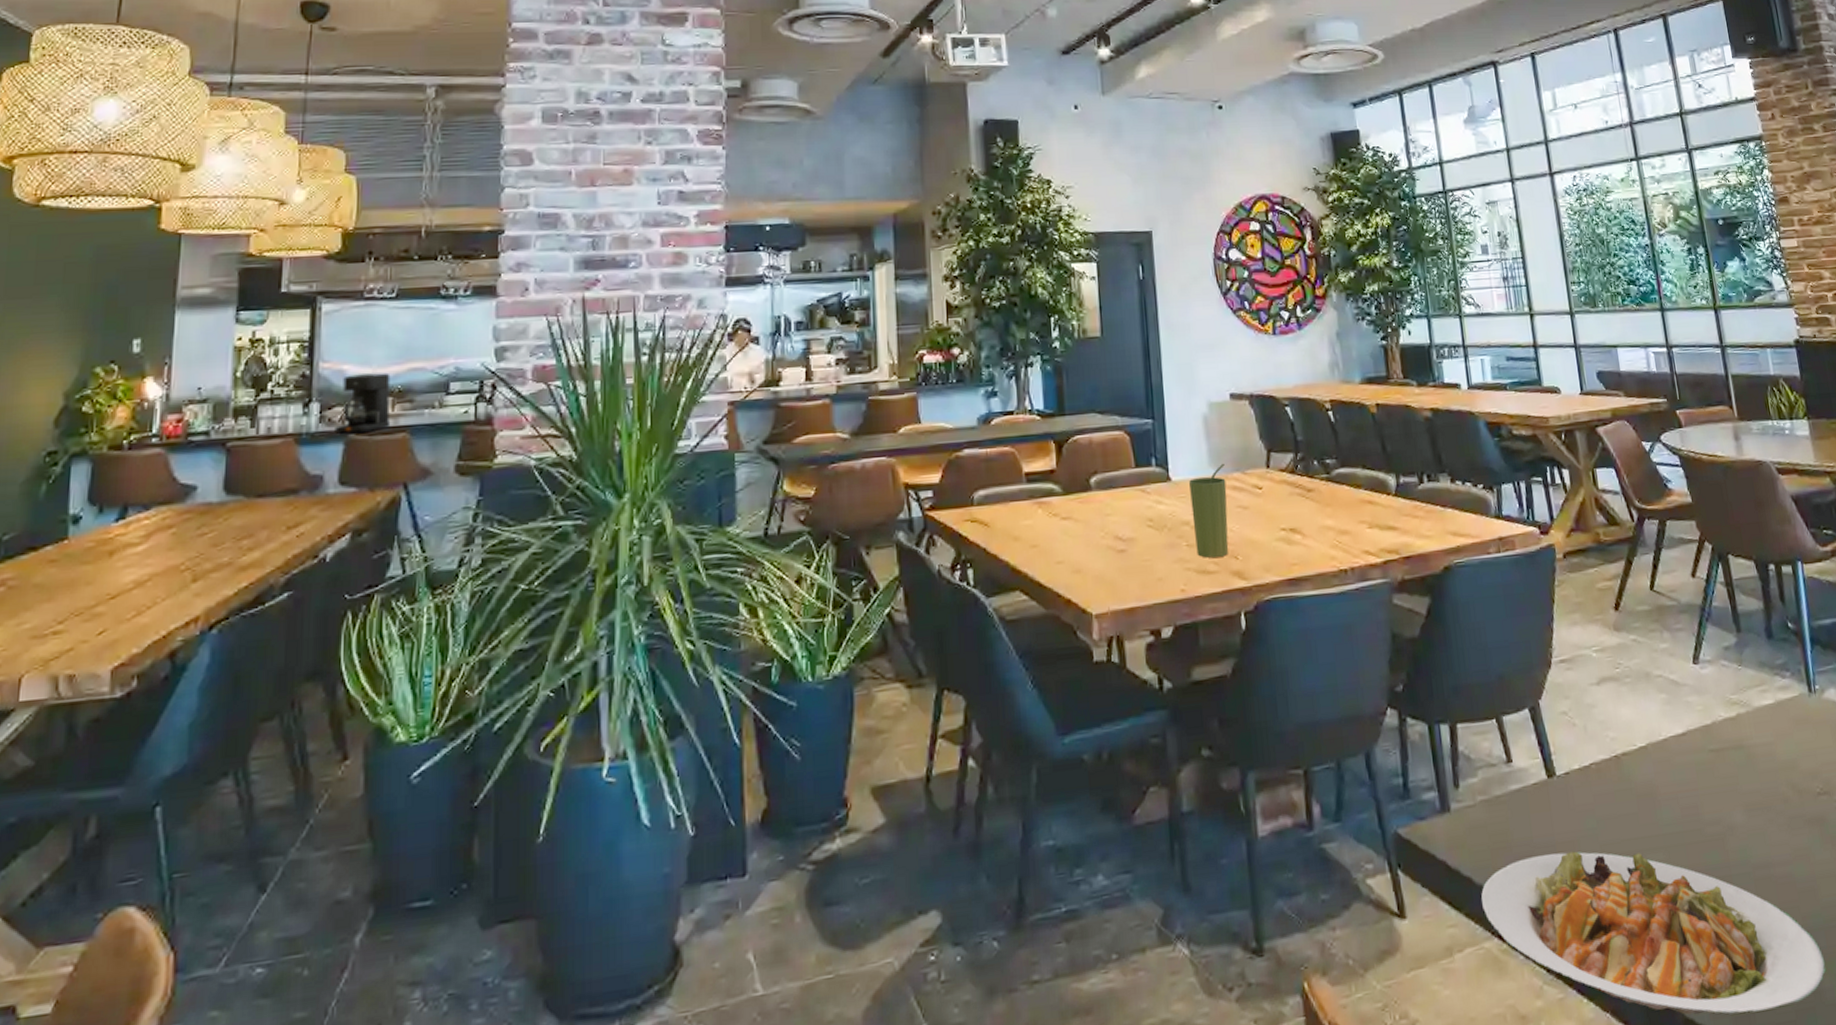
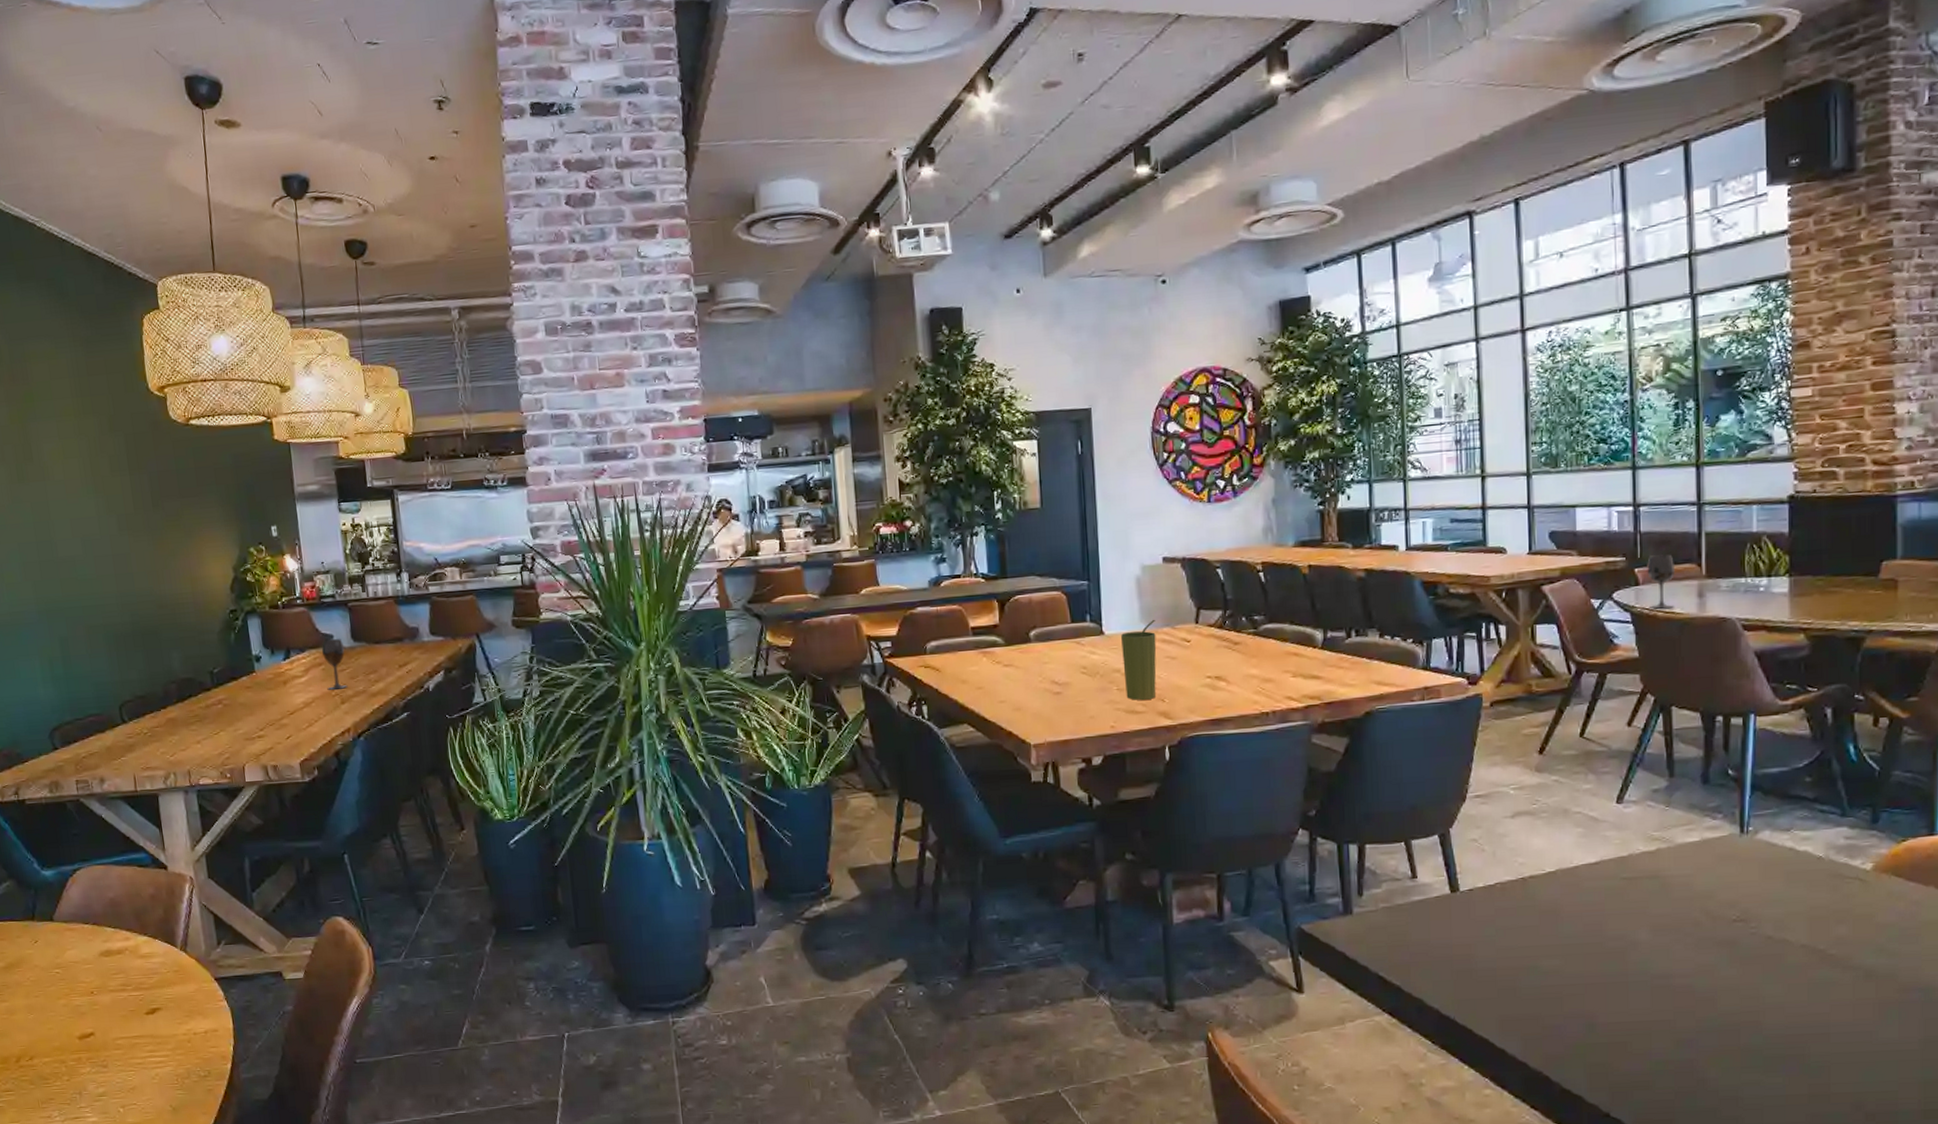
wine glass: none [174,491,211,563] -> present [321,639,348,690]
coffee maker: present [335,372,391,434] -> none [421,549,461,596]
salad: present [1481,851,1827,1015] -> none [1376,952,1714,1090]
wine glass: none [1686,396,1716,452] -> present [1647,554,1675,609]

